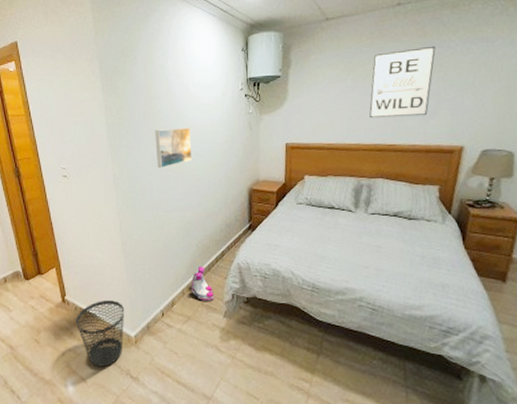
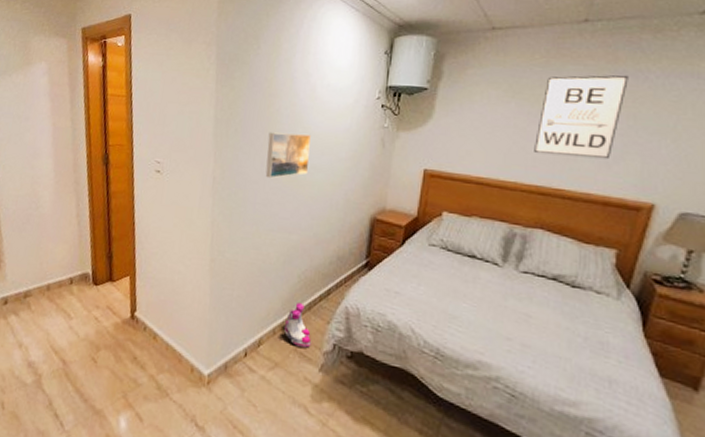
wastebasket: present [76,300,125,367] -> none [142,324,202,406]

